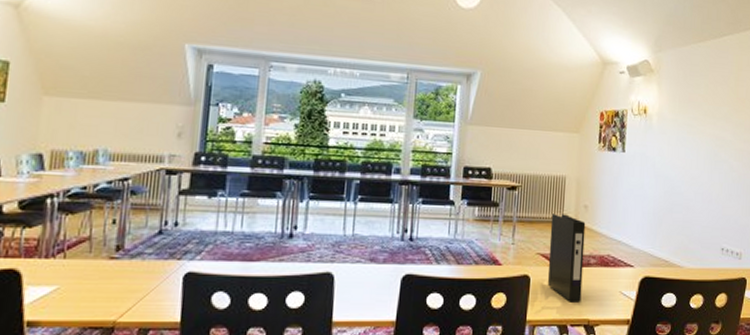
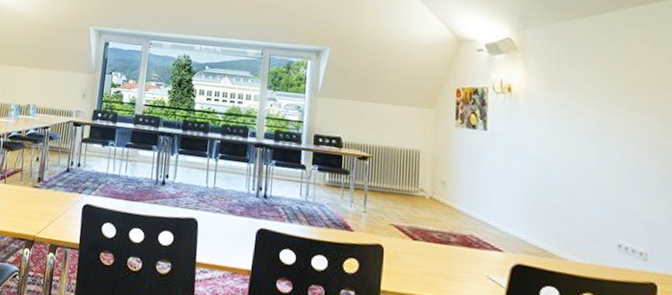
binder: present [547,213,586,302] -> none [402,186,444,281]

